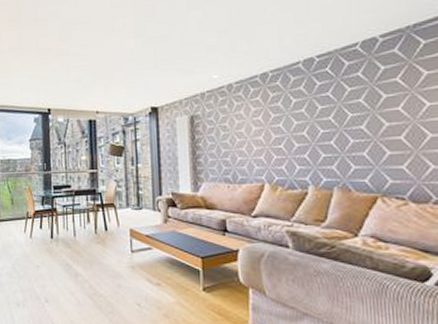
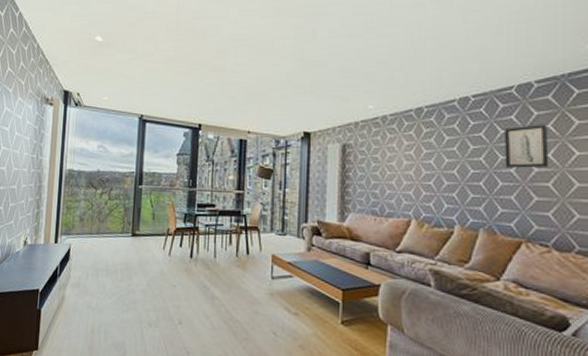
wall art: none [352,77,400,124] -> present [505,123,549,168]

